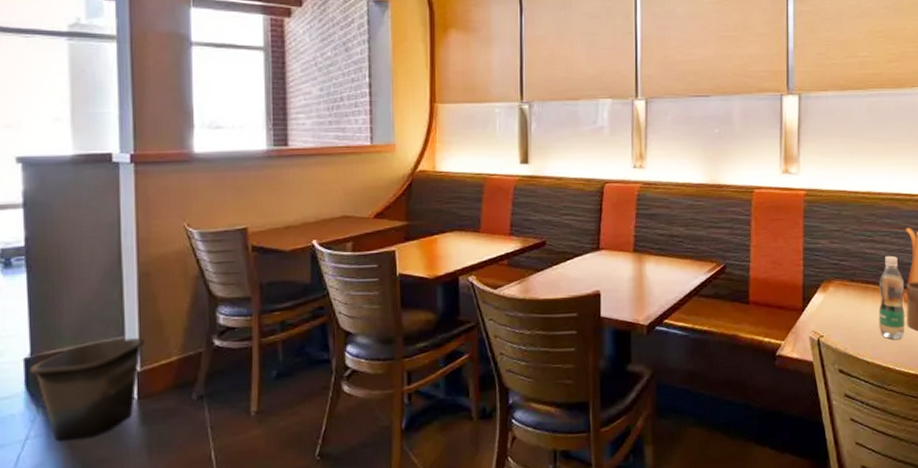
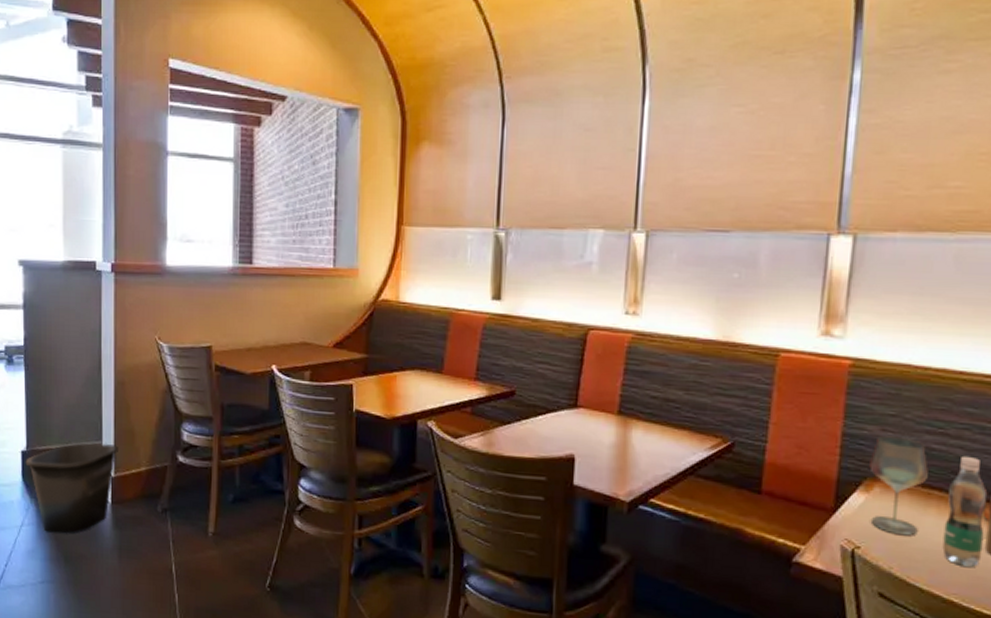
wine glass: none [824,246,866,322] -> present [869,436,930,536]

